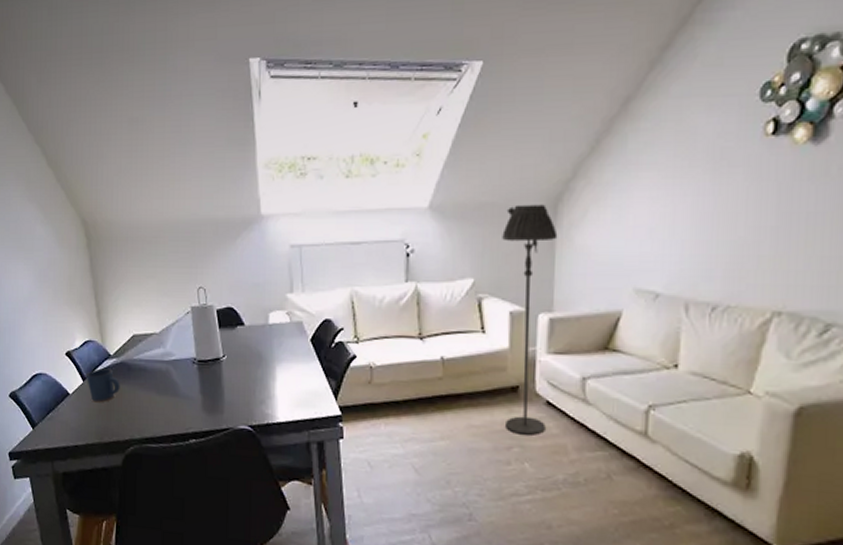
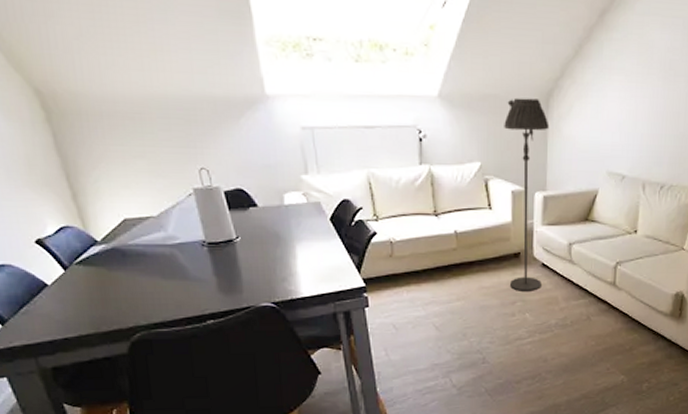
mug: present [85,368,120,403] -> none [67,256,115,292]

